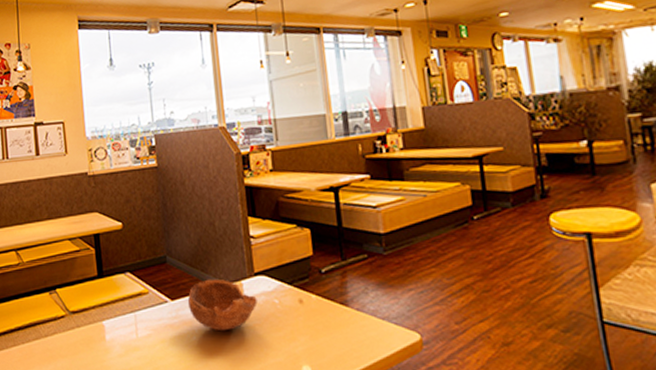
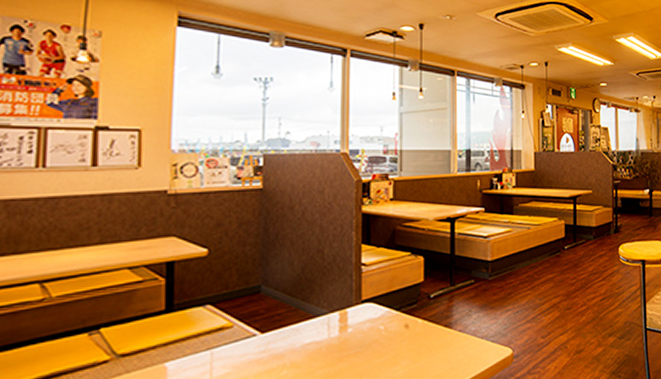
bowl: present [187,278,258,331] -> none [281,308,361,363]

